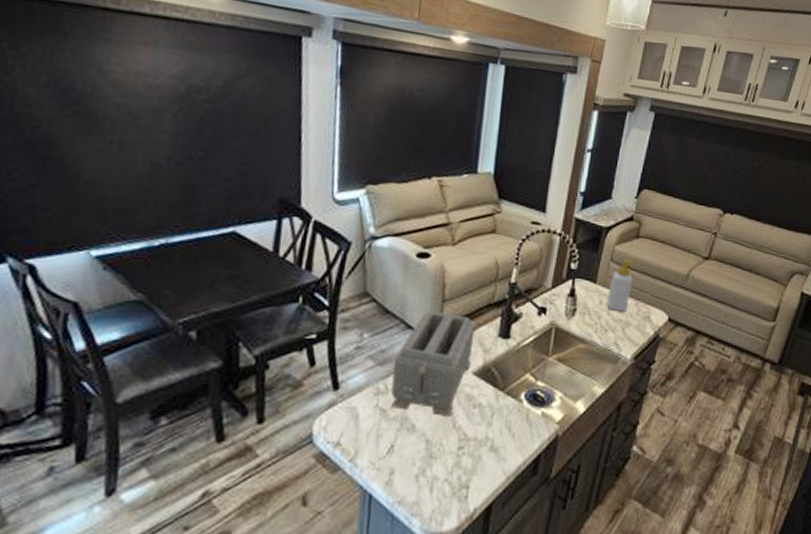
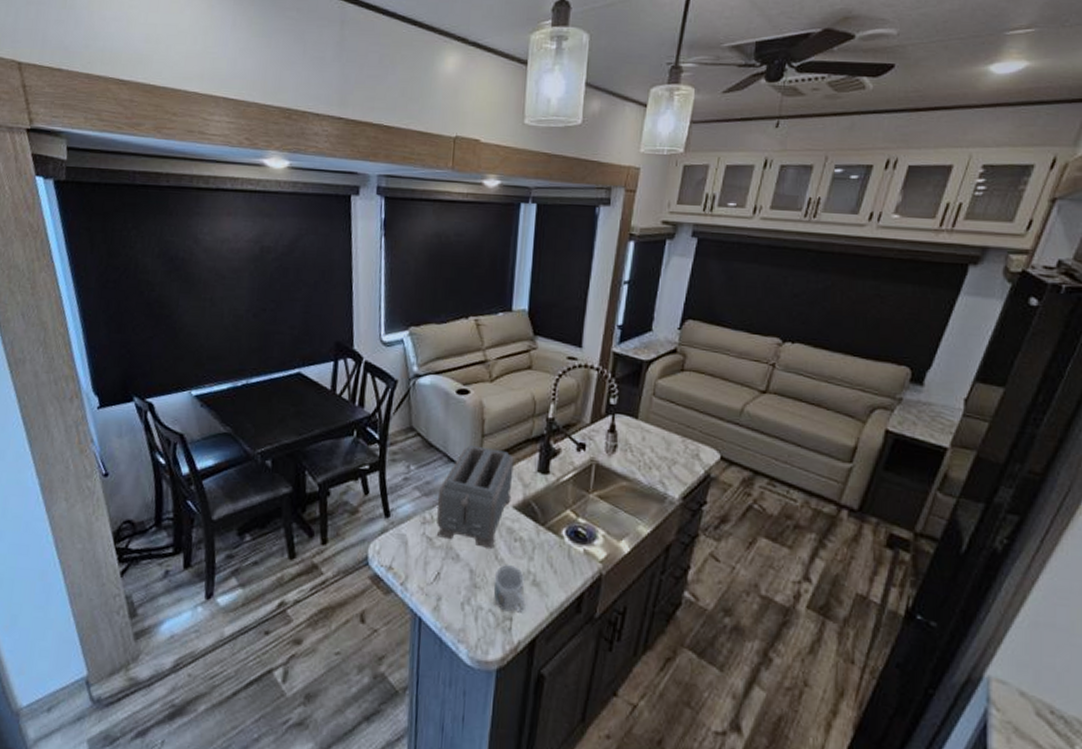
mug: none [450,432,483,480] -> present [494,565,526,613]
soap bottle: present [606,259,634,311] -> none [649,394,679,448]

